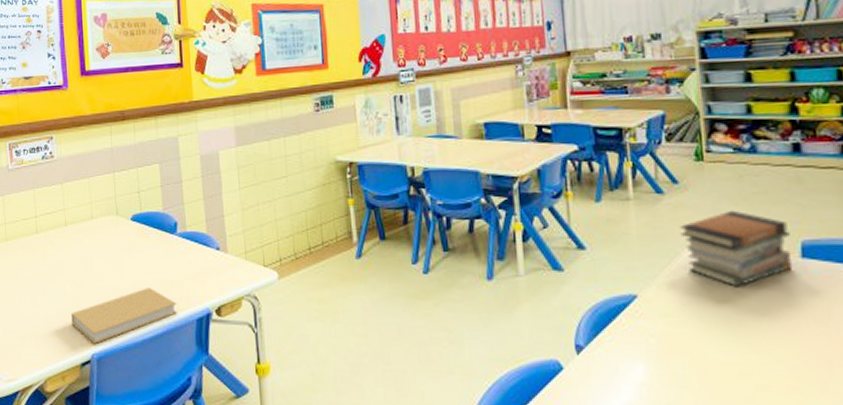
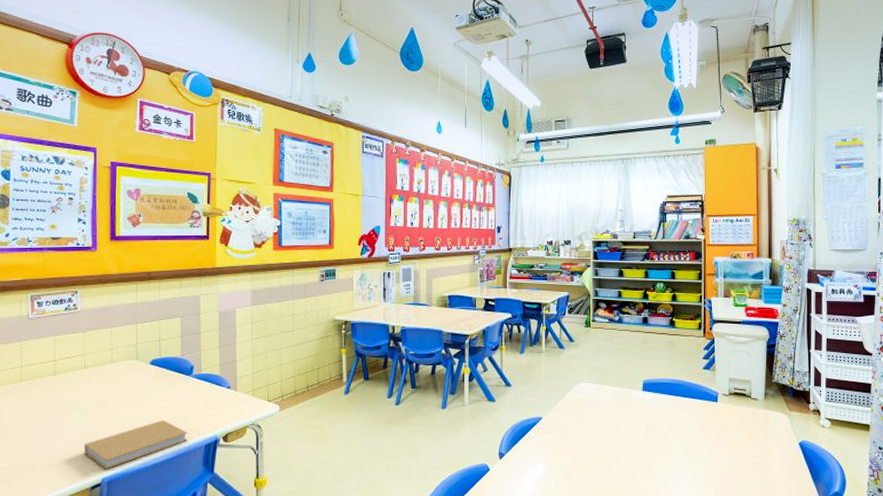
book stack: present [680,210,793,288] -> none [572,360,637,411]

